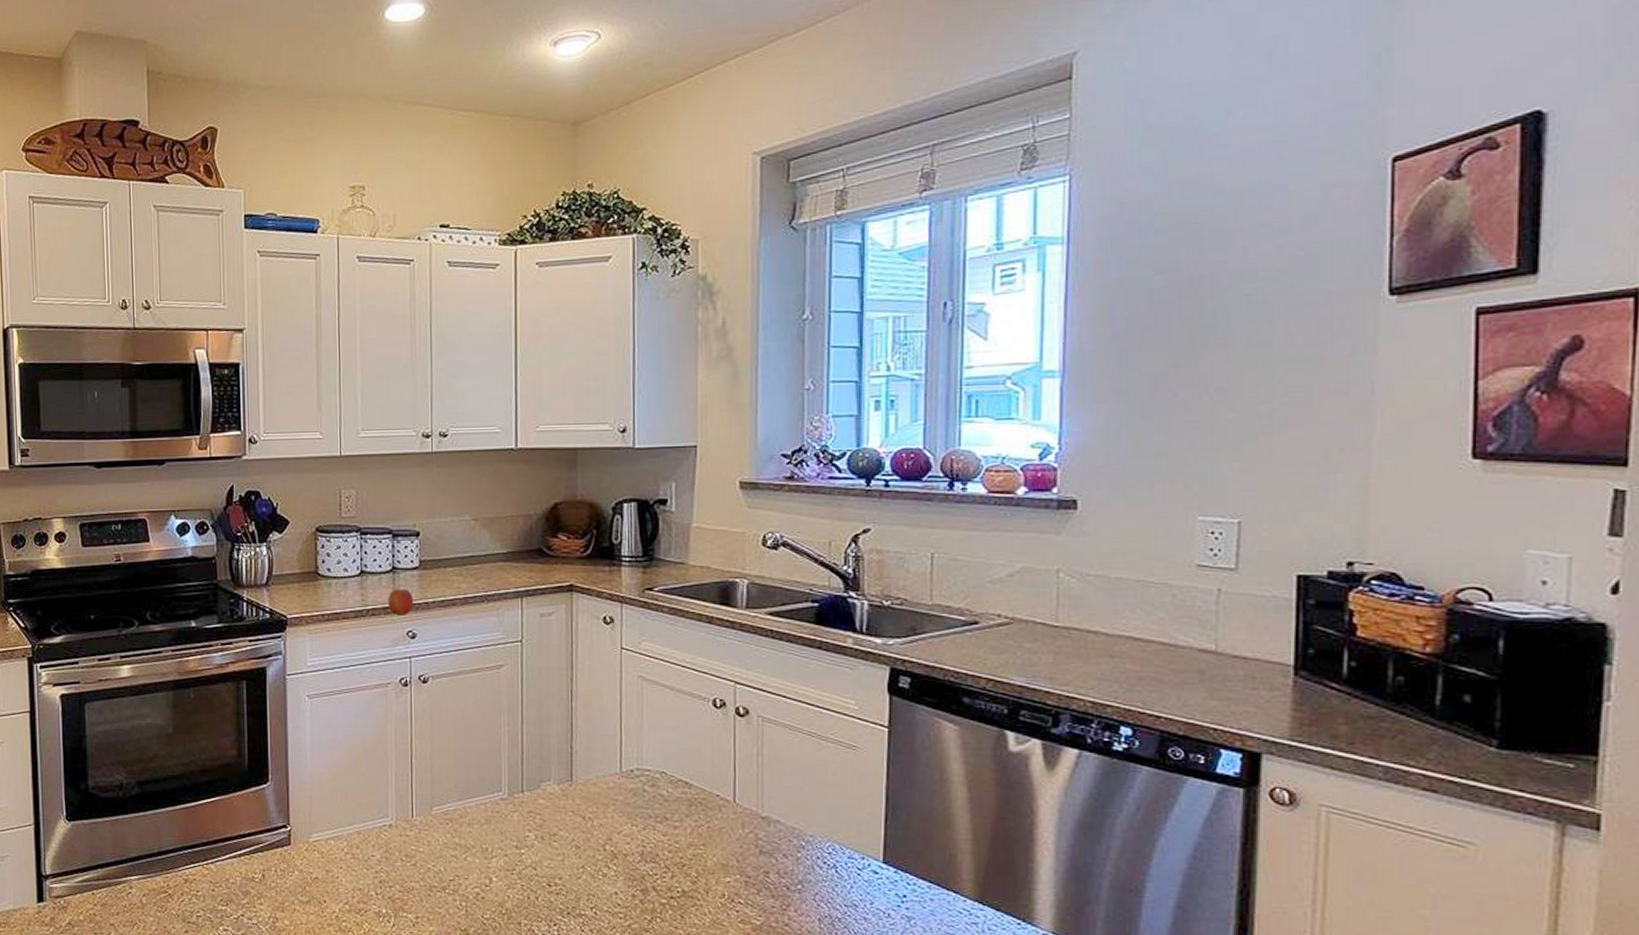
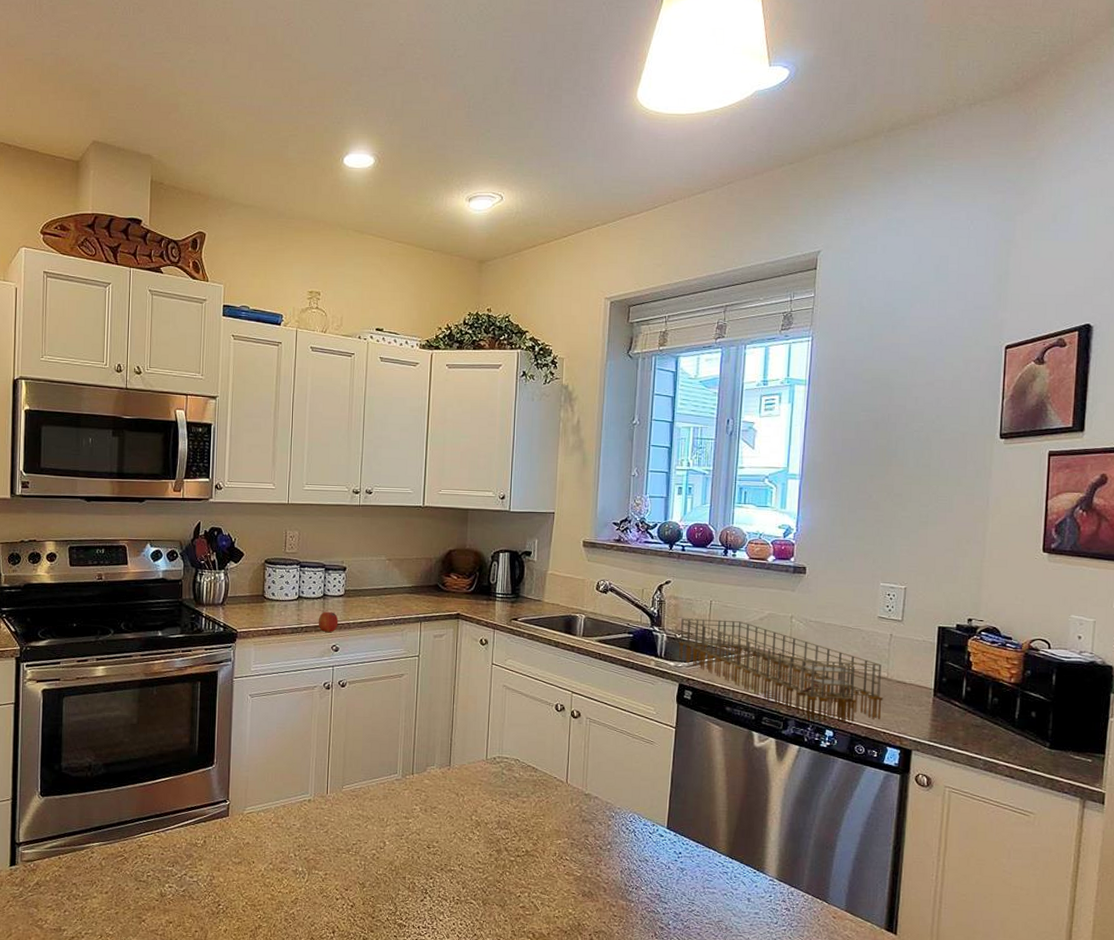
dish rack: none [886,578,1211,717] -> present [678,618,883,723]

